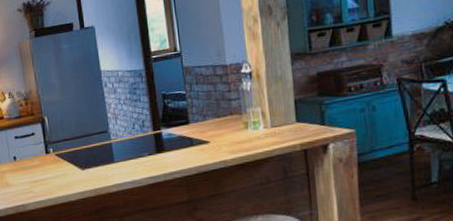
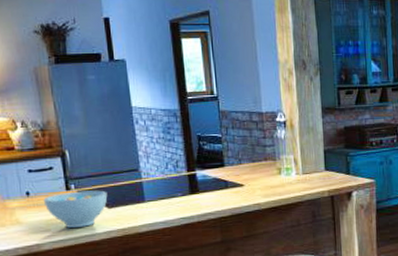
bowl: none [27,152,81,189] -> present [43,190,108,228]

